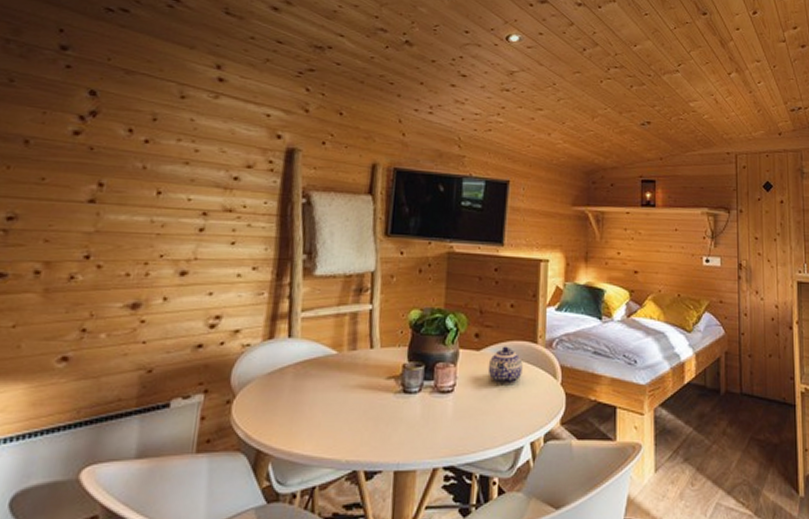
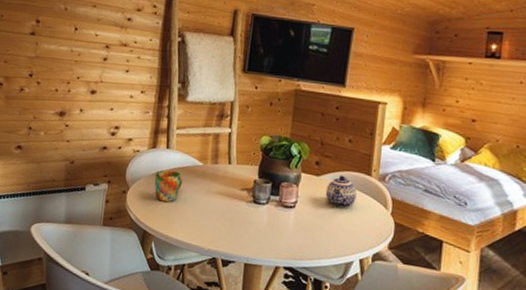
mug: none [271,364,310,408] -> present [154,170,182,202]

